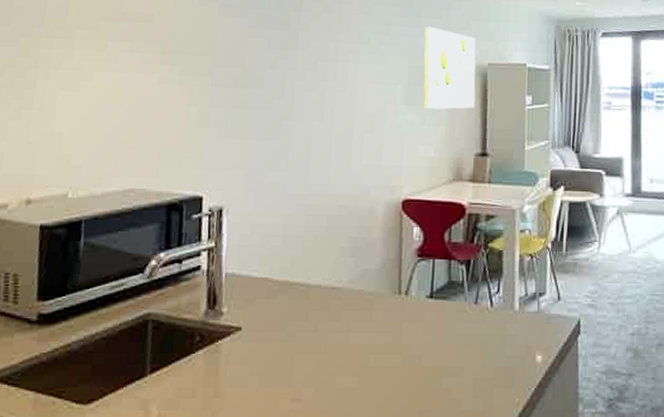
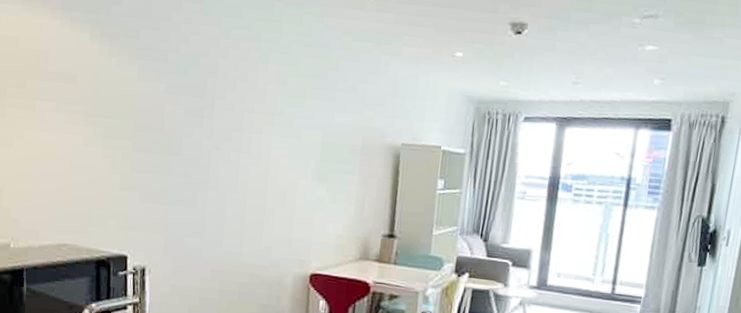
wall art: present [423,27,476,109] -> none [334,101,391,189]

